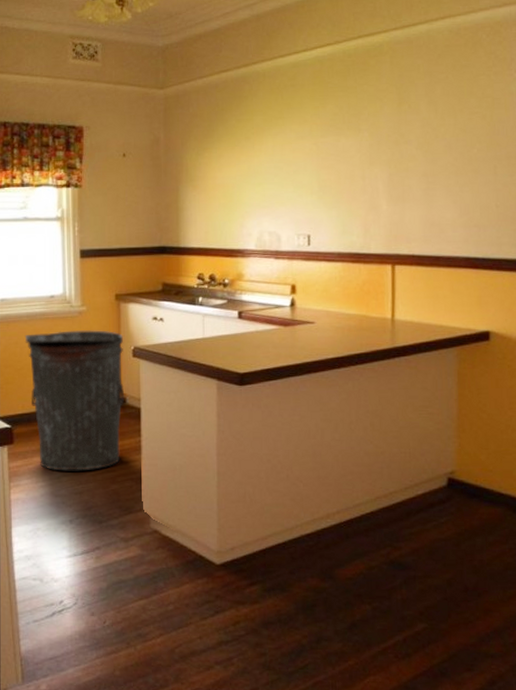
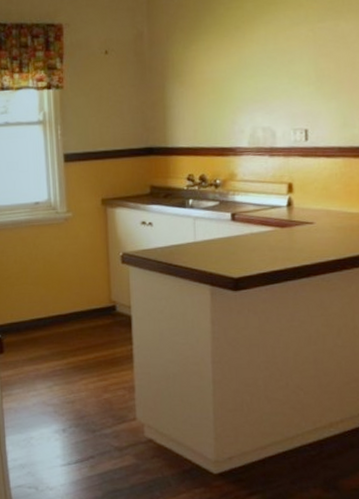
trash can: present [24,330,125,471] -> none [10,236,115,381]

